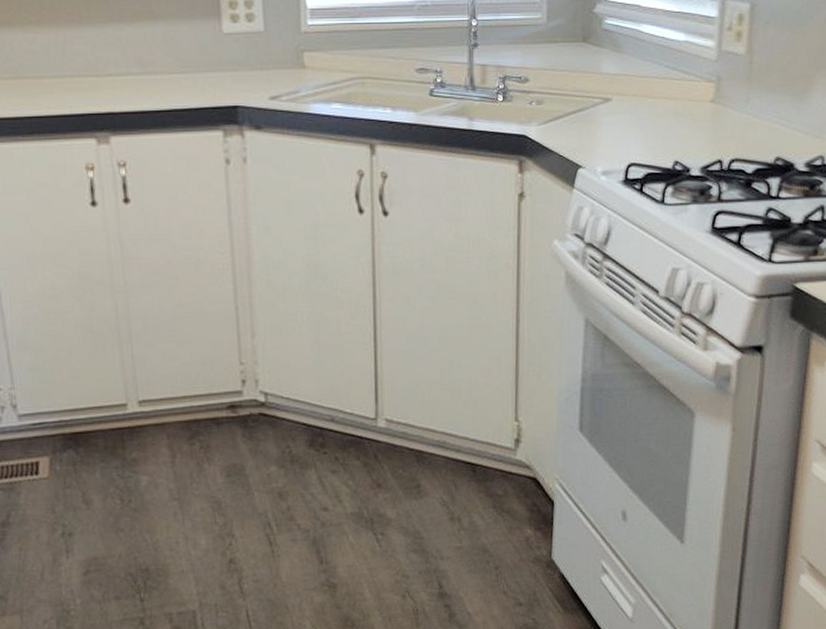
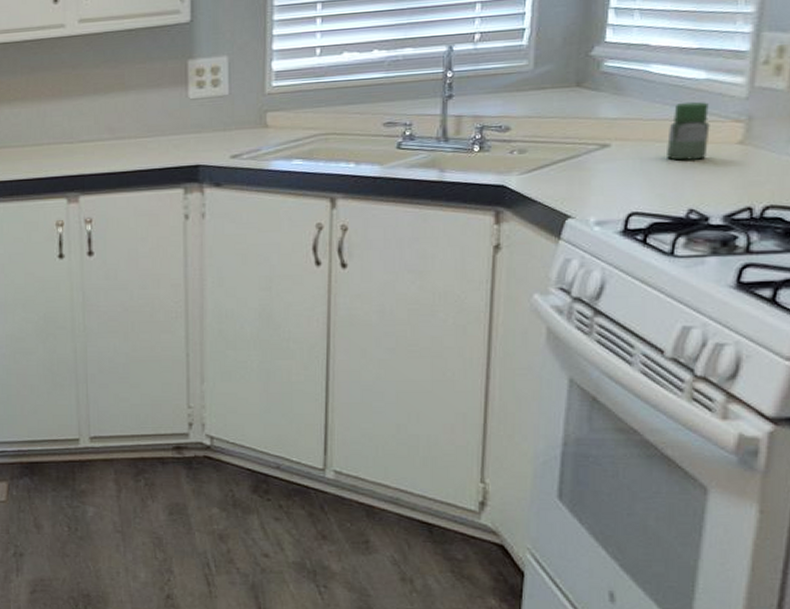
jar: none [656,61,689,116] -> present [667,101,710,161]

